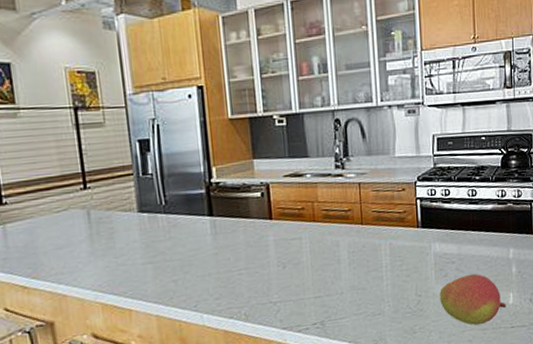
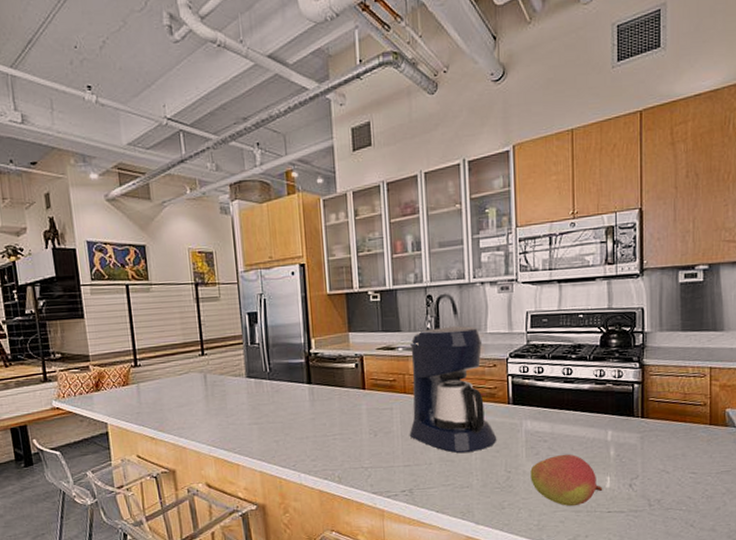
coffee maker: none [319,150,408,281] -> present [409,326,497,453]

